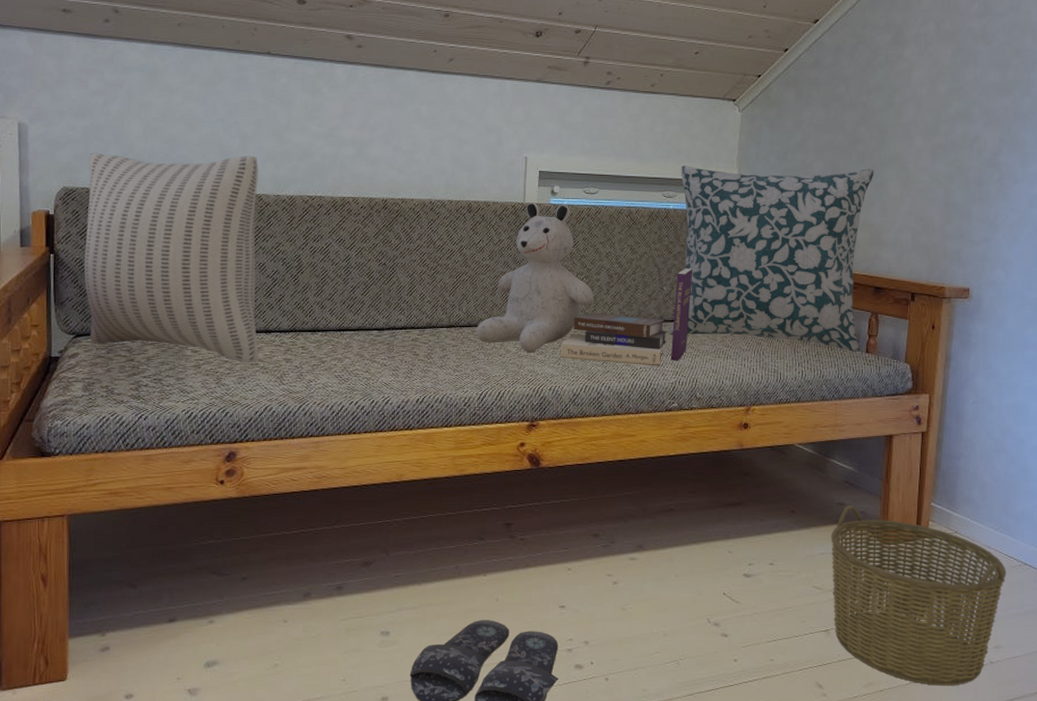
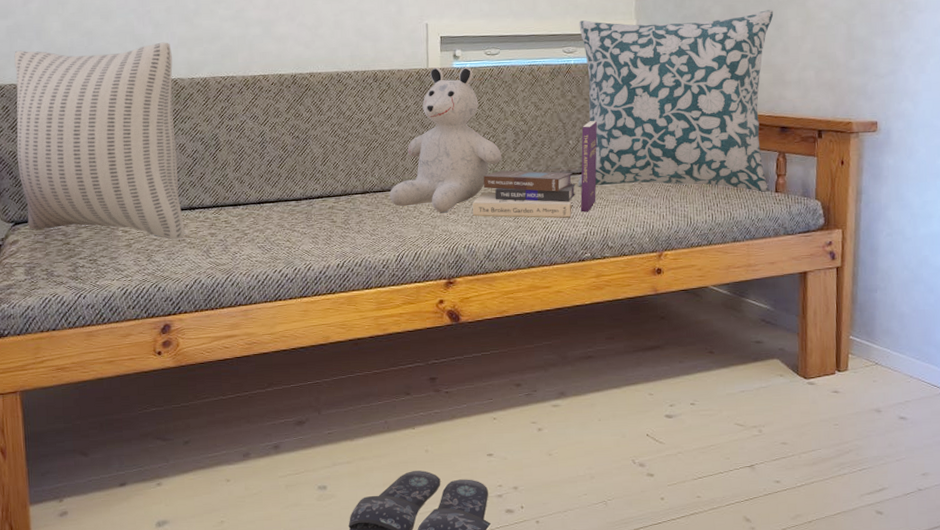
basket: present [831,505,1006,686] -> none [750,343,930,515]

